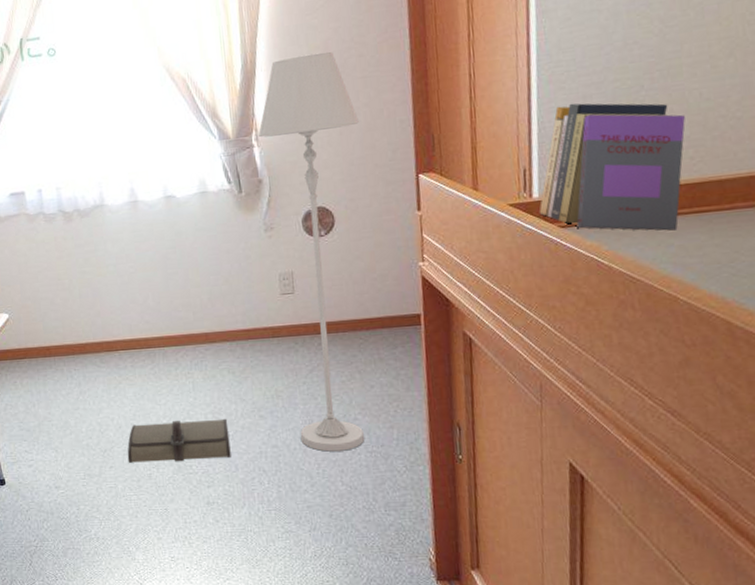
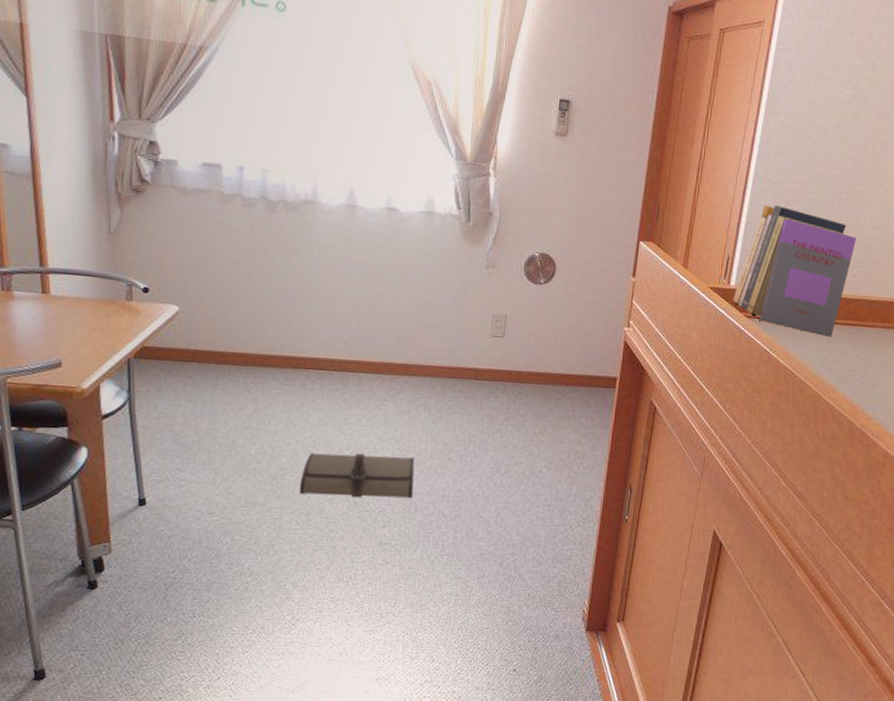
floor lamp: present [258,52,364,452] -> none [485,89,596,502]

